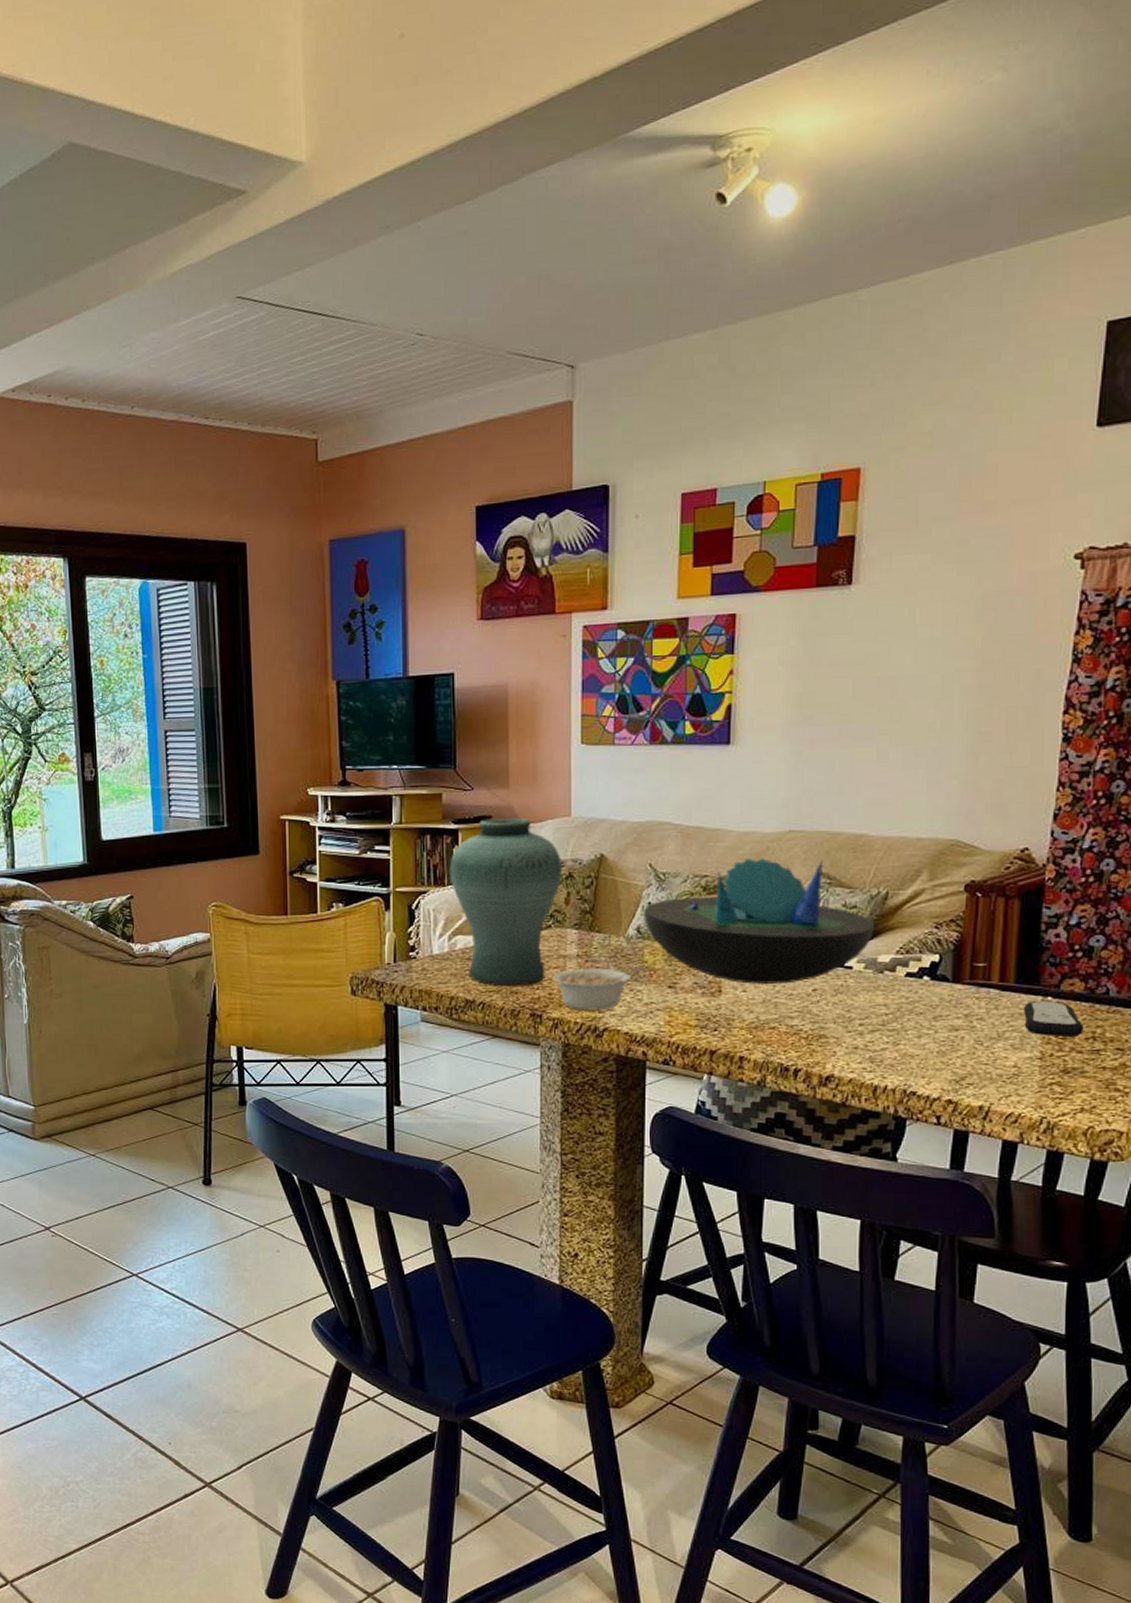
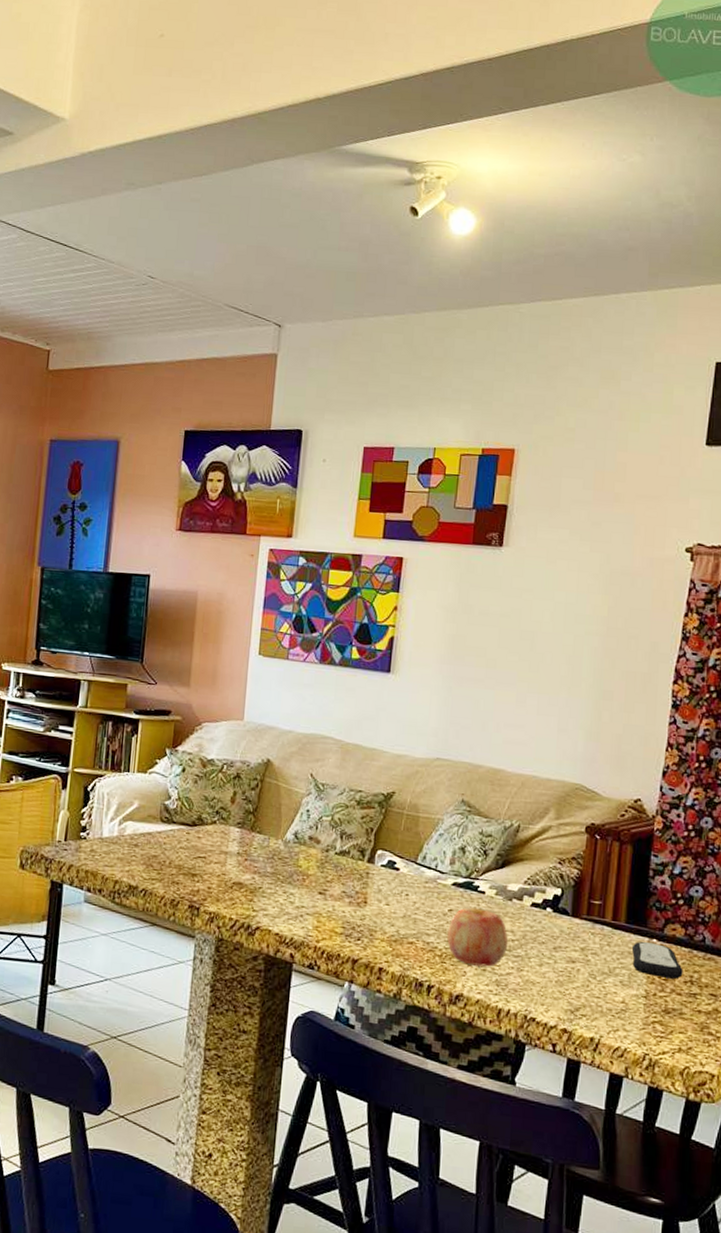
vase: present [449,818,562,985] -> none [126,713,231,877]
legume: present [552,966,644,1011] -> none [213,866,298,909]
decorative bowl: present [644,858,875,984] -> none [301,779,507,902]
apple: none [813,985,880,1044] -> present [447,907,508,967]

